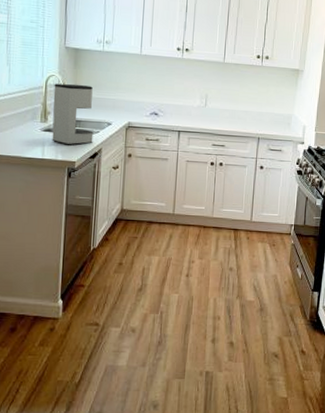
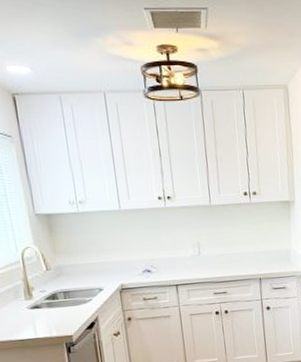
coffee maker: present [52,83,94,145] -> none [31,252,87,320]

